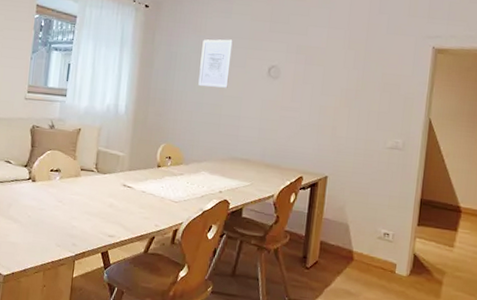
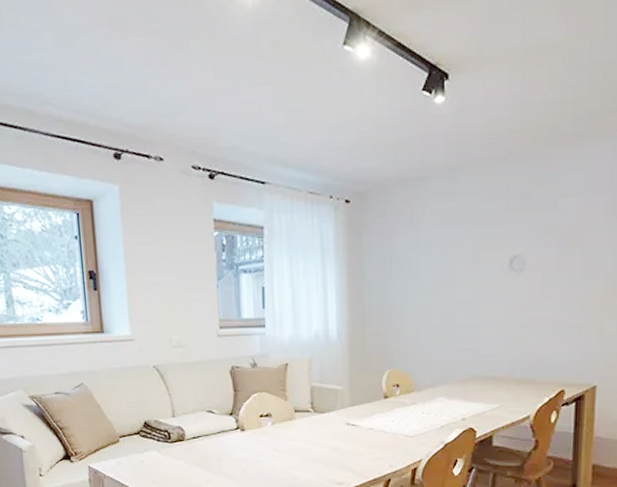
wall art: present [198,39,233,88] -> none [422,229,461,294]

